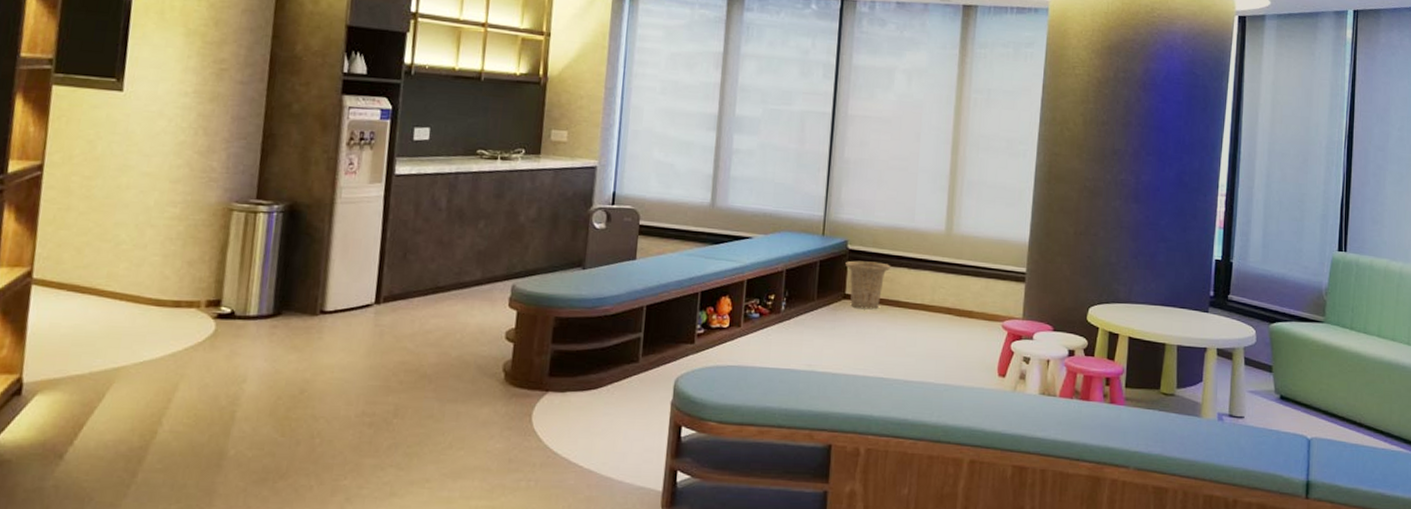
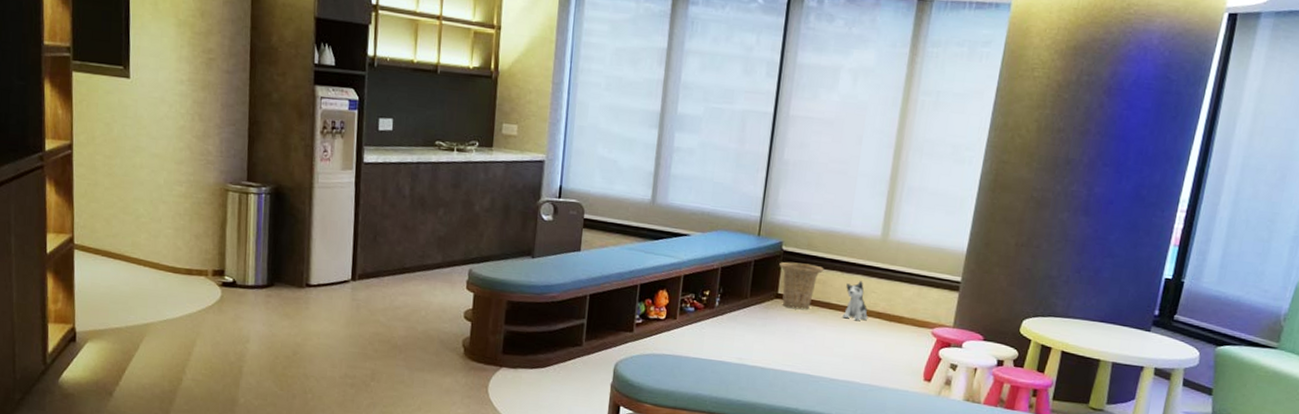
plush toy: none [912,276,939,317] -> present [842,280,869,320]

